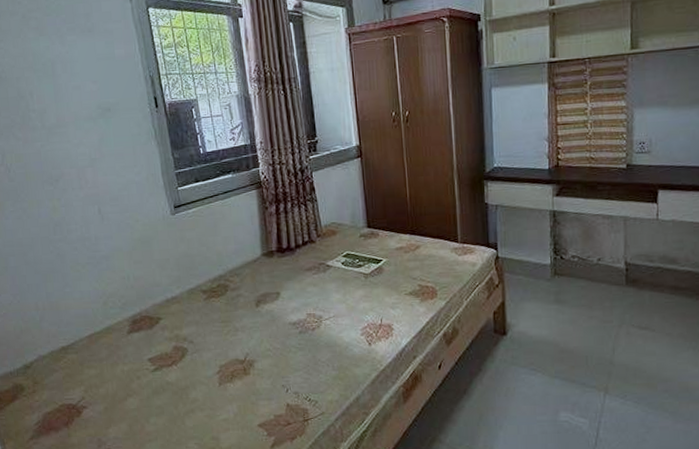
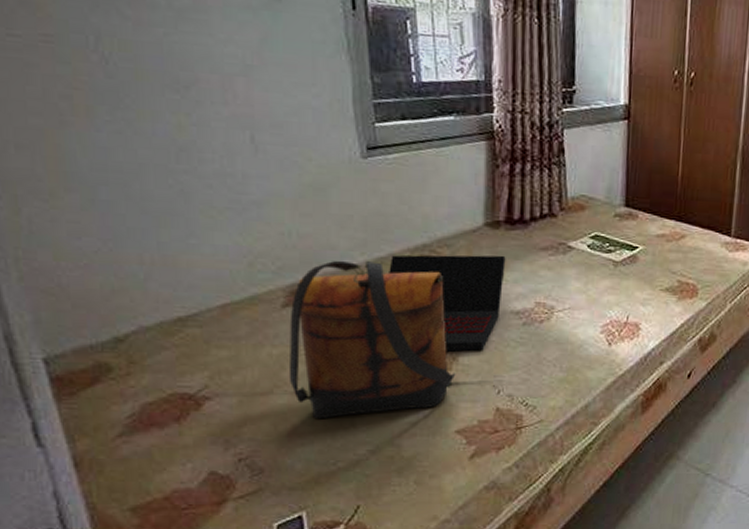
backpack: none [133,293,254,420] -> present [288,260,456,420]
laptop: none [197,278,281,359] -> present [389,255,506,352]

